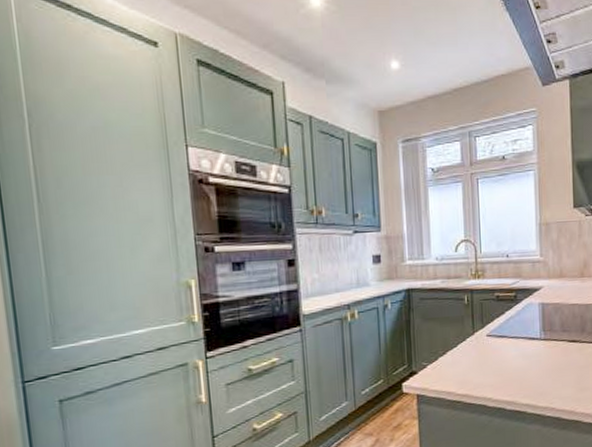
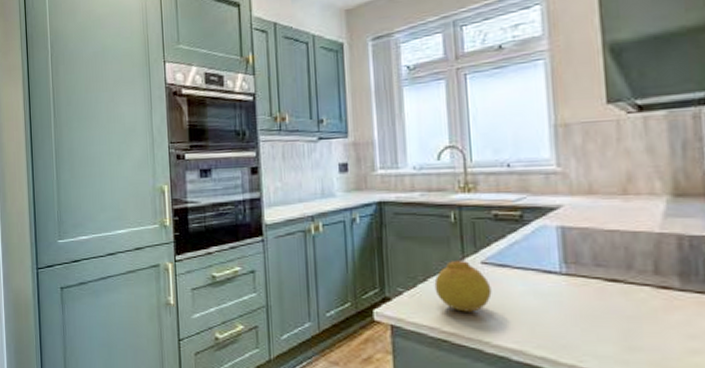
fruit: none [451,335,494,377] -> present [434,261,492,312]

